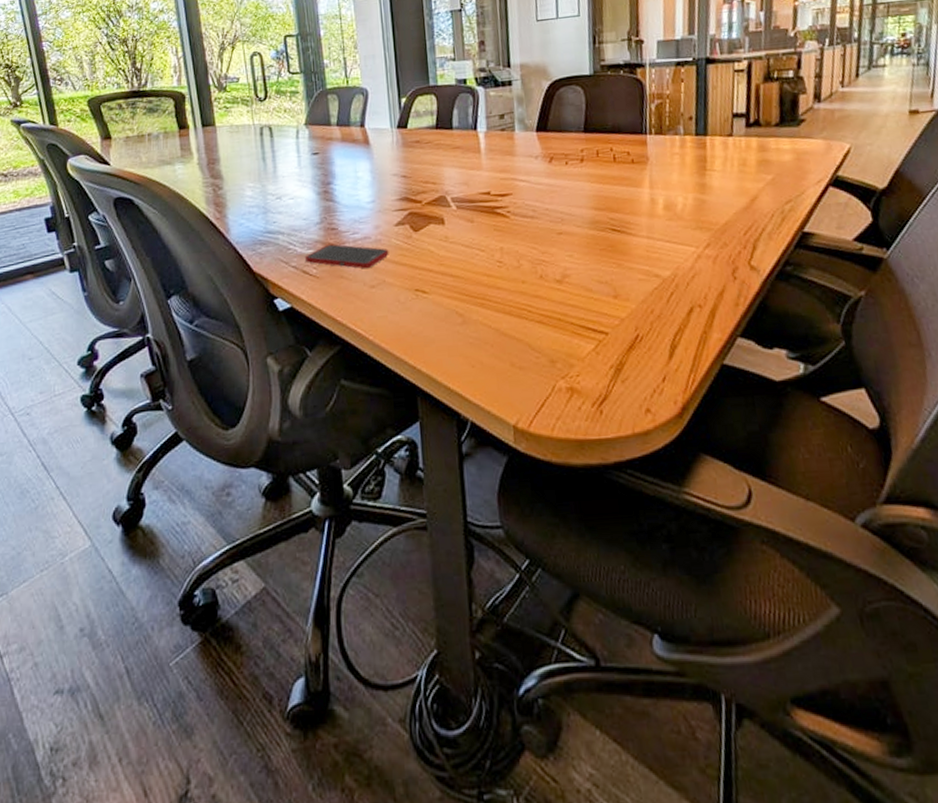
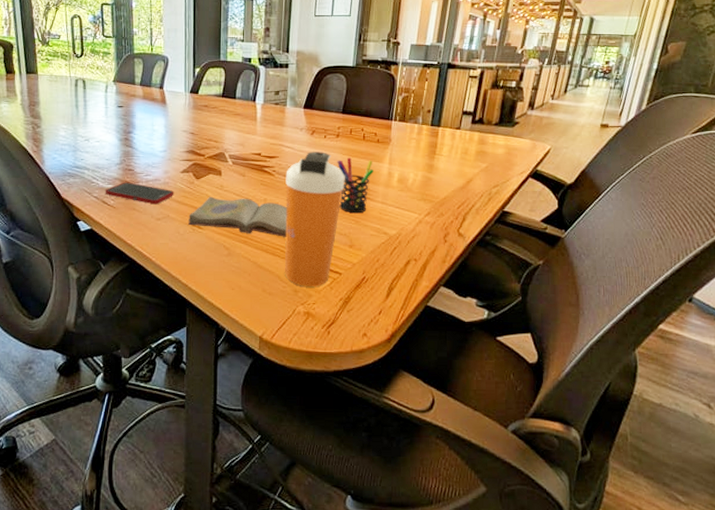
diary: none [409,249,533,294] -> present [188,196,288,237]
shaker bottle: none [523,182,598,355] -> present [285,152,345,287]
pen holder: none [585,185,632,255] -> present [337,157,374,214]

